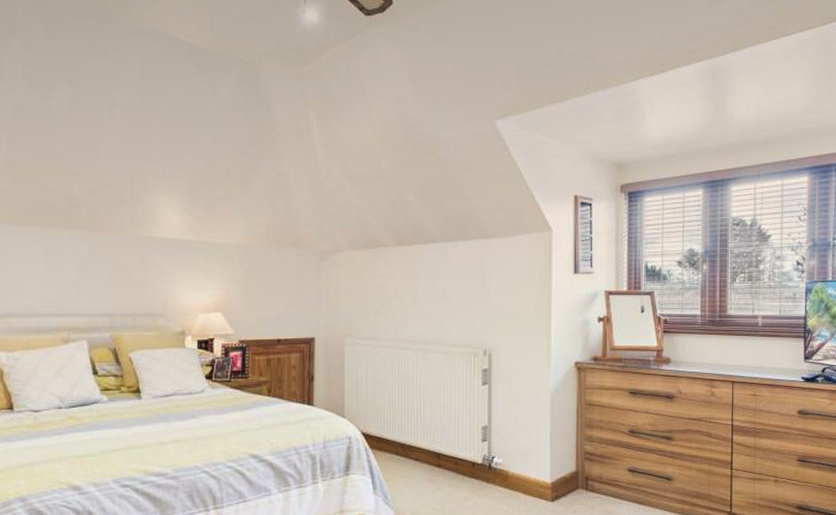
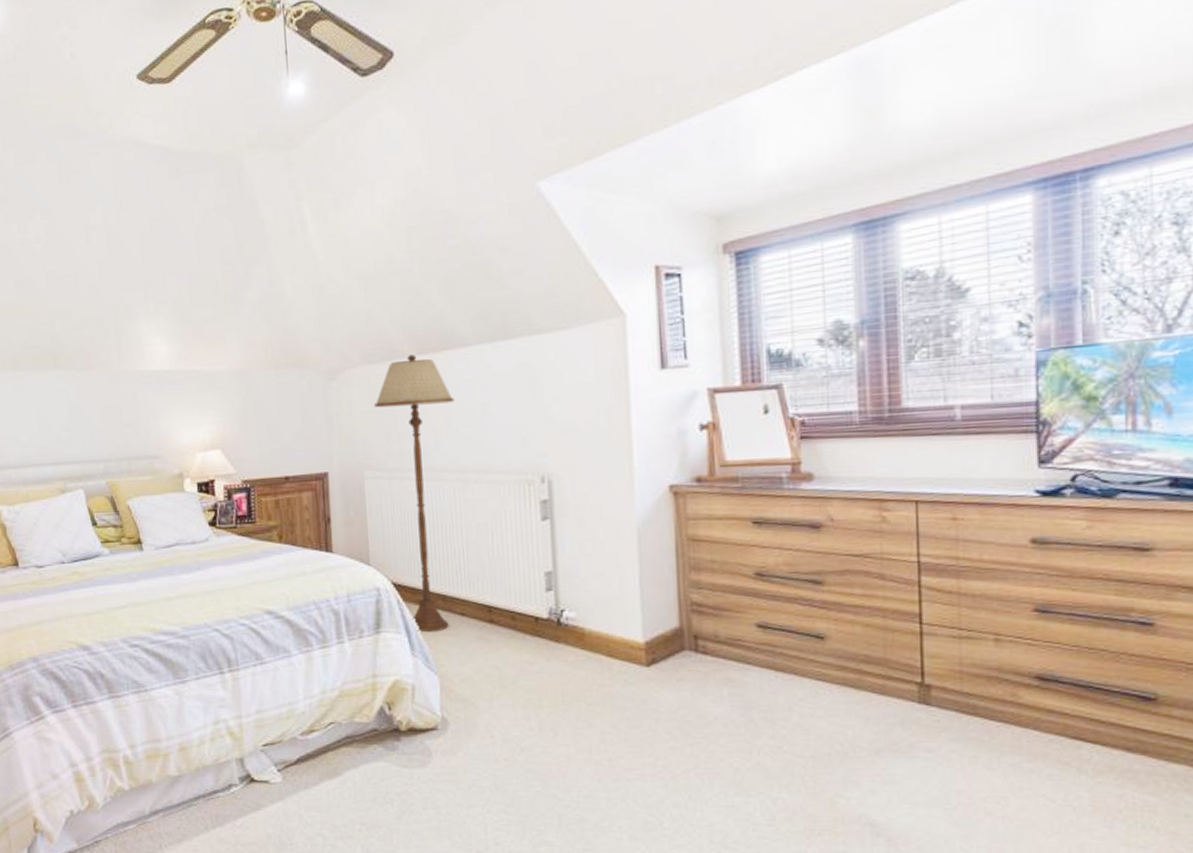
floor lamp: none [357,245,422,475] -> present [374,354,455,633]

